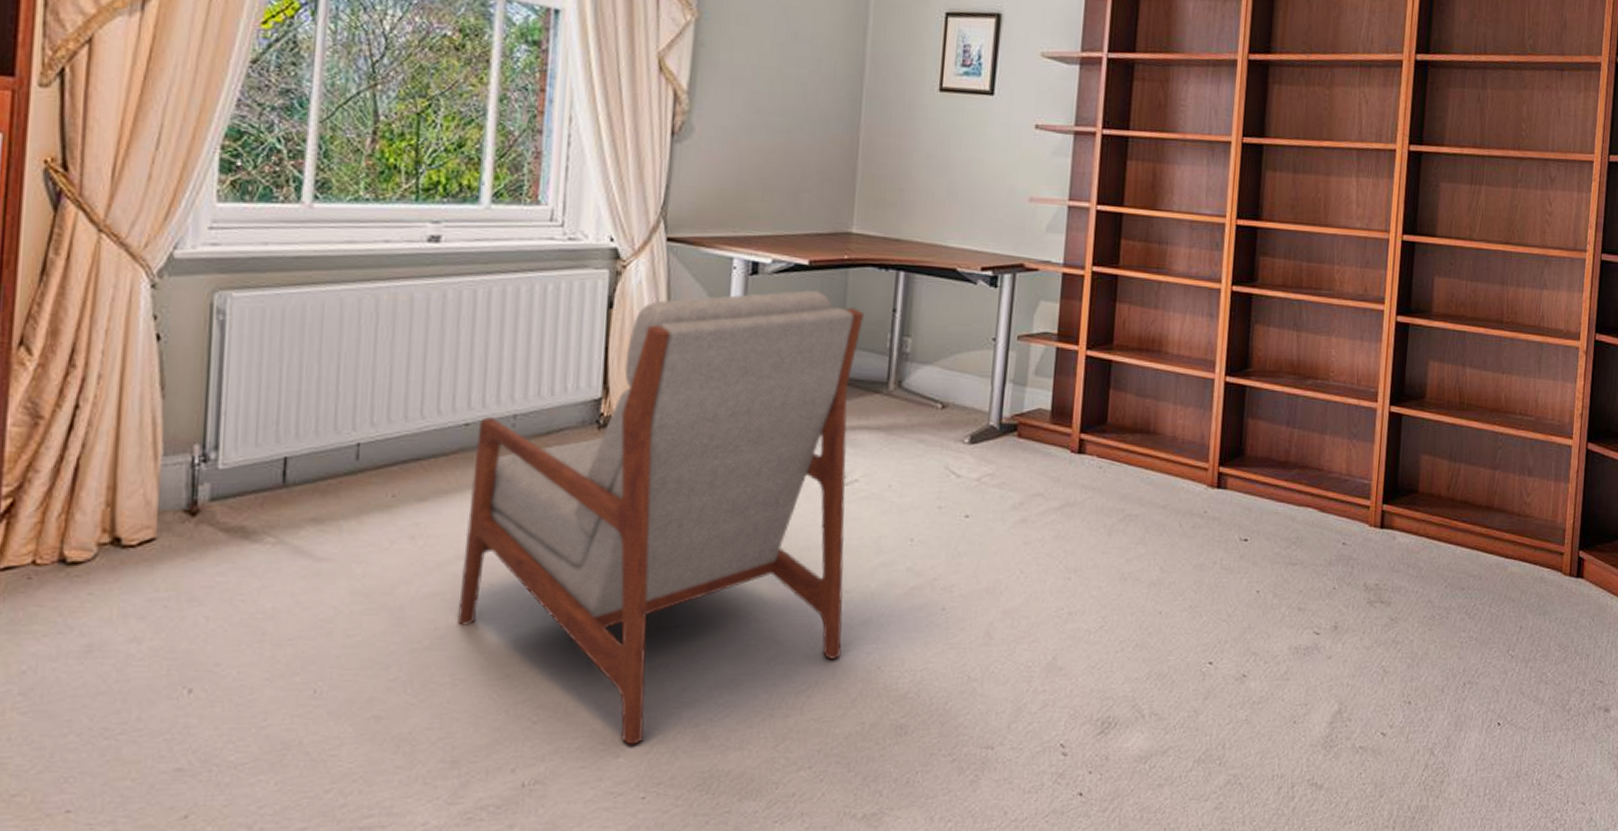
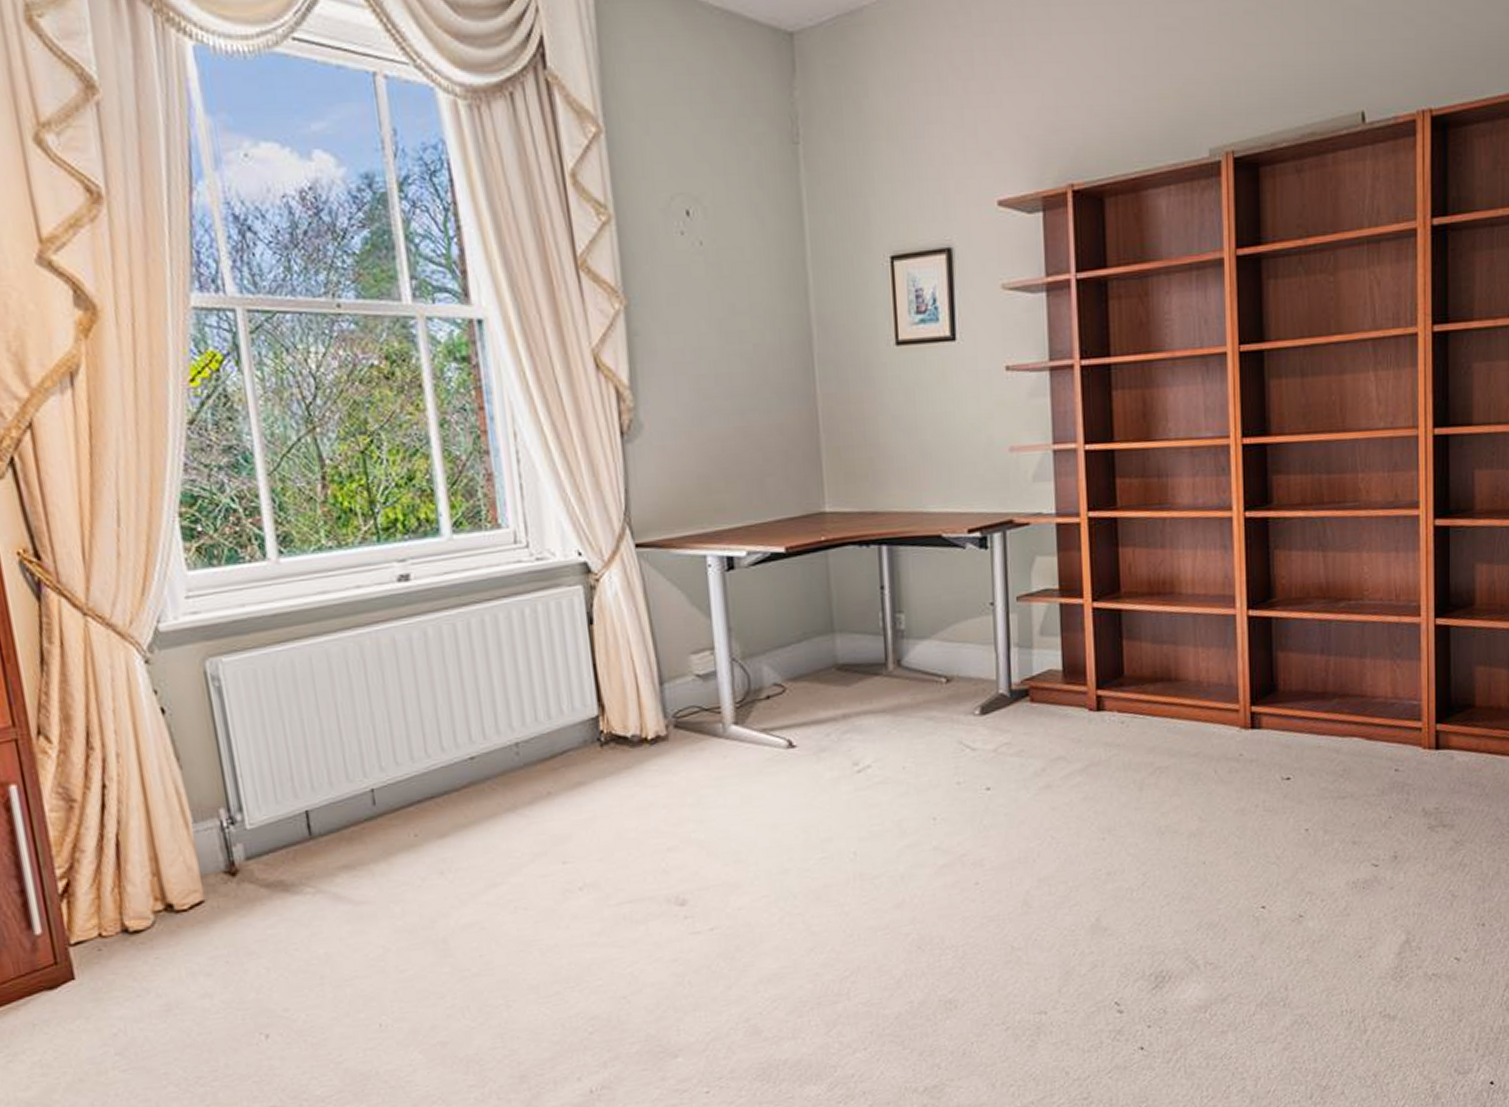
armchair: present [456,289,864,745] -> none [483,577,879,1045]

